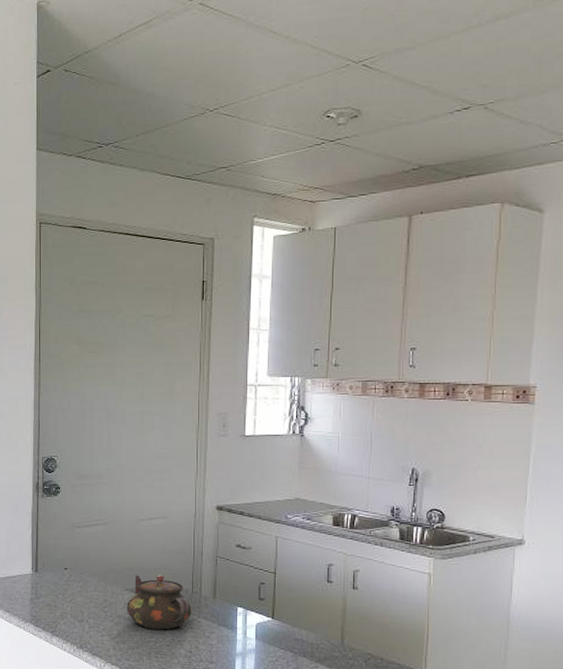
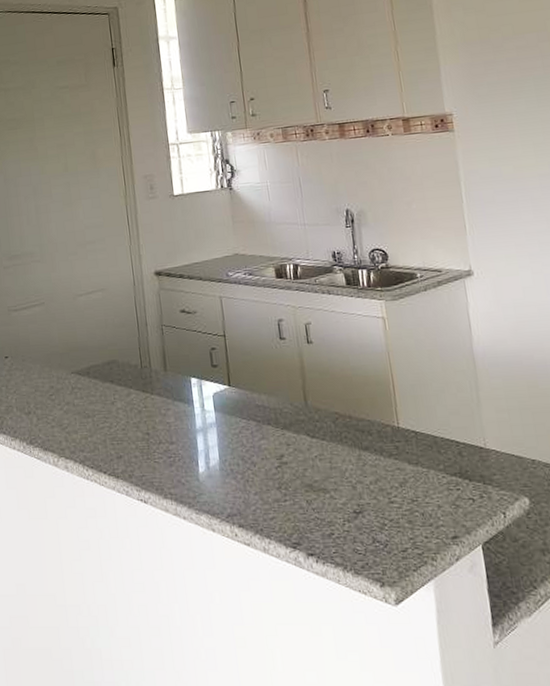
teapot: present [127,575,192,630] -> none [74,352,144,414]

